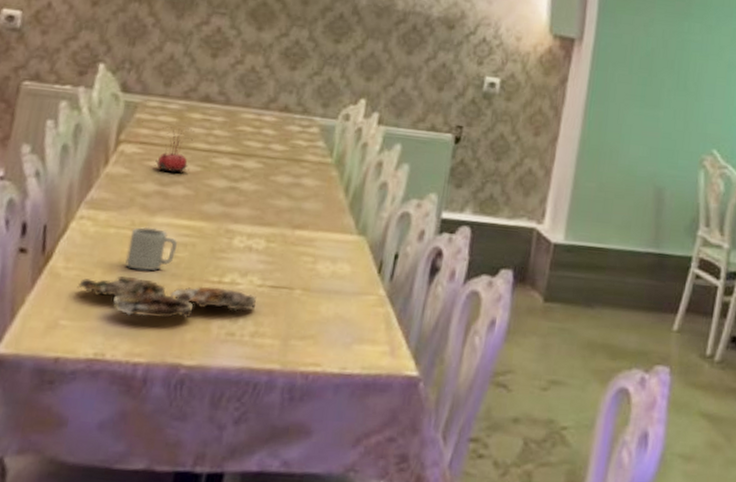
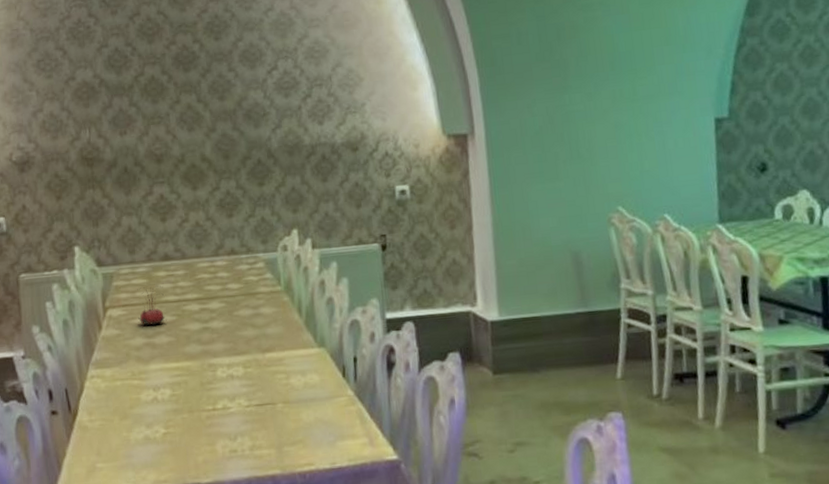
serving platter: present [77,276,256,318] -> none [103,413,248,451]
cup: present [125,226,178,271] -> none [133,374,173,412]

